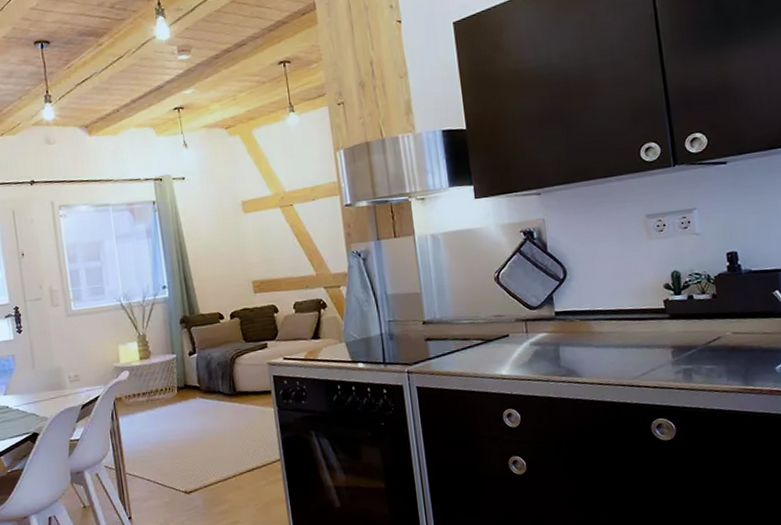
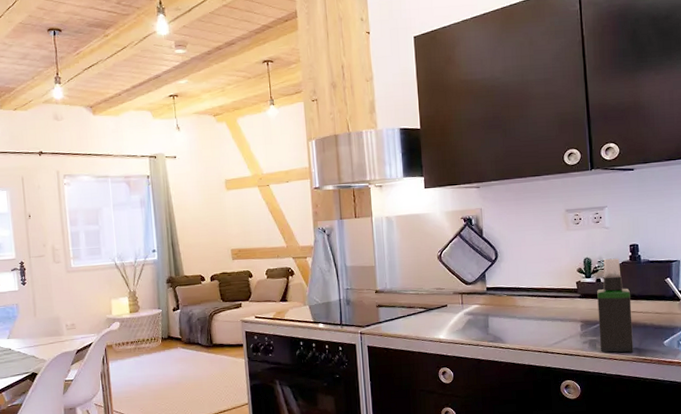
spray bottle: none [689,269,739,384] -> present [597,258,634,353]

